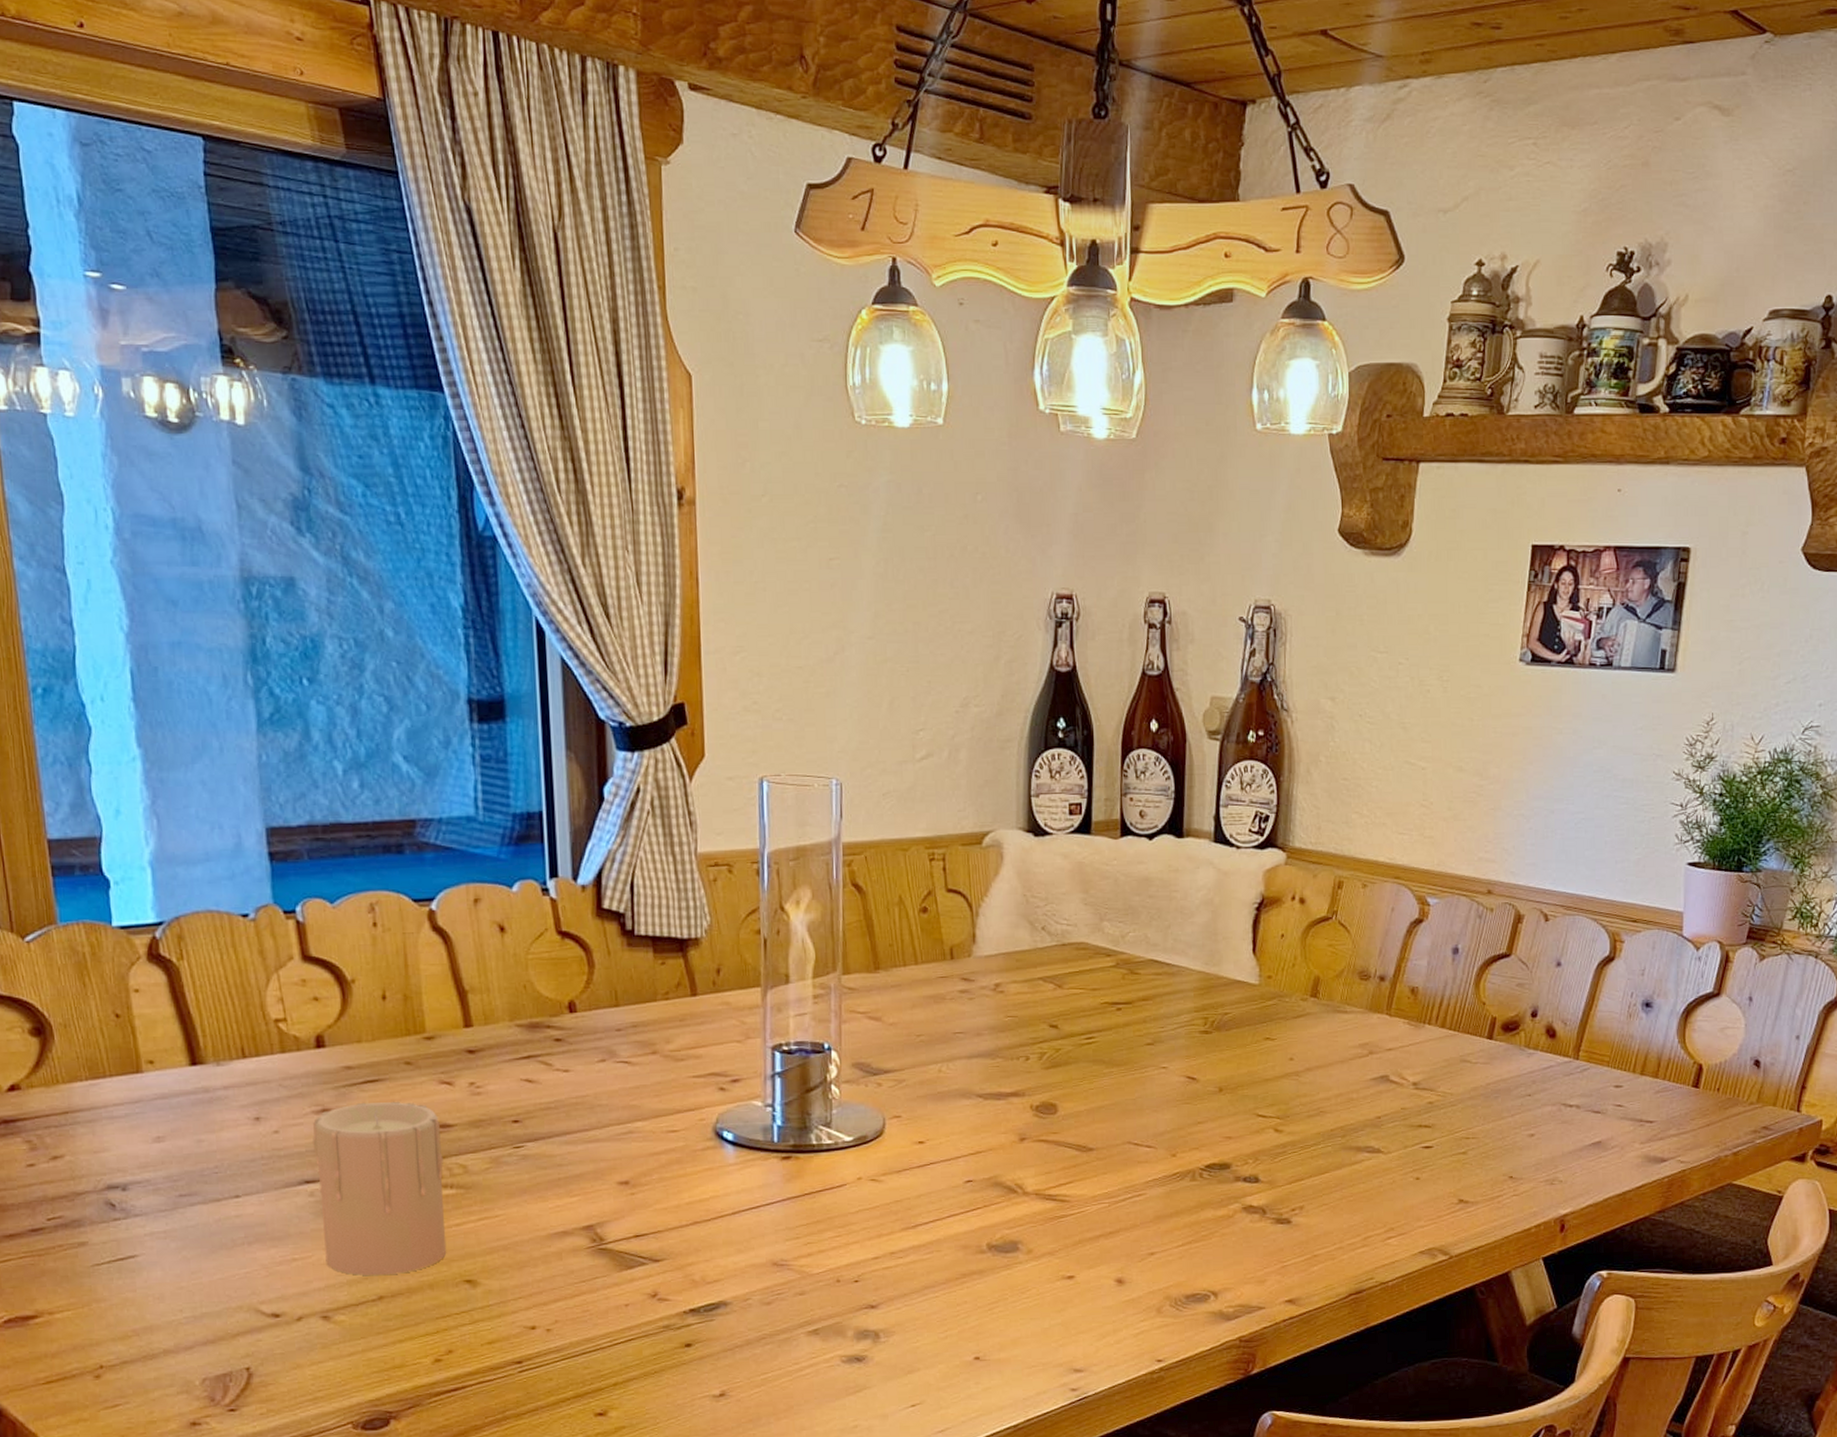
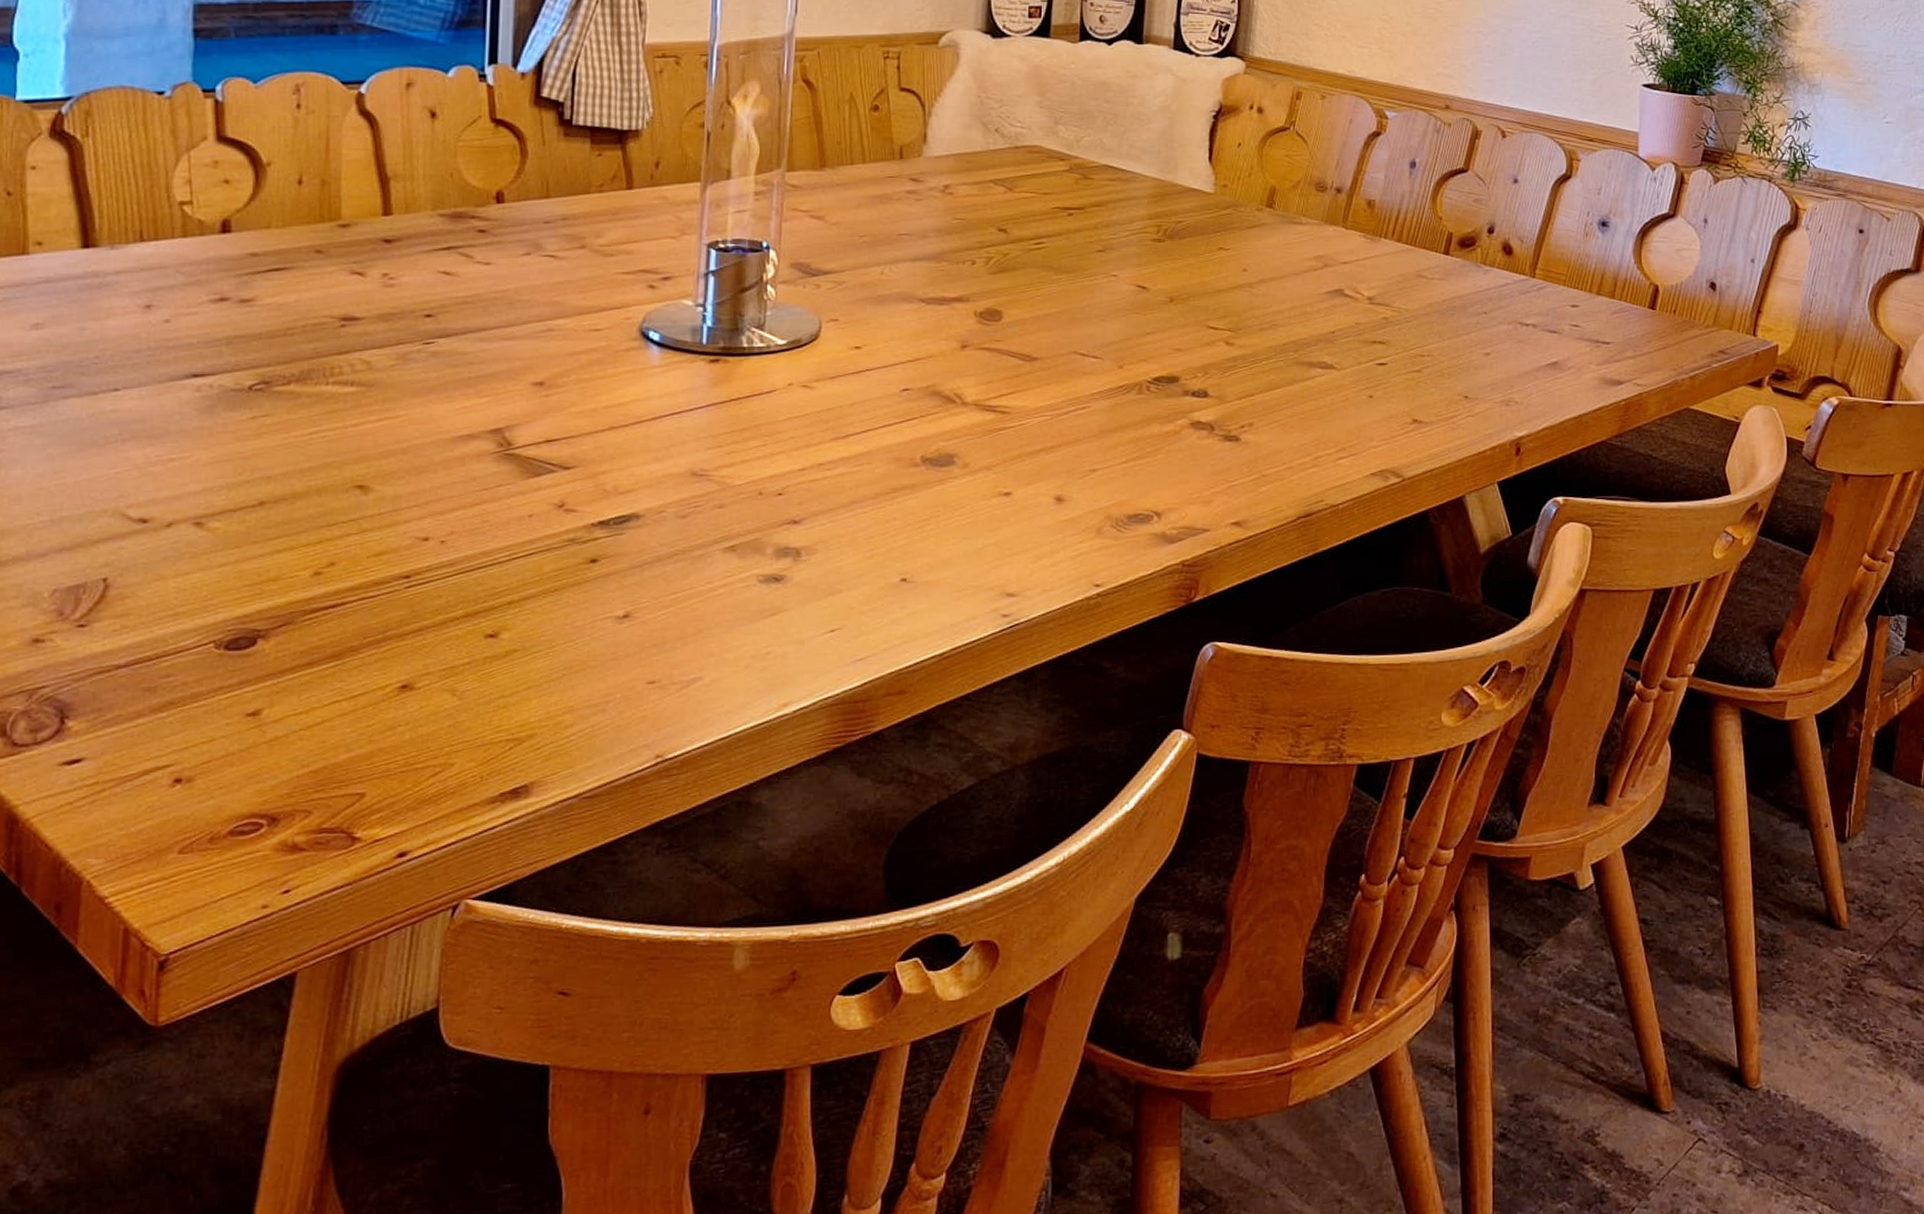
candle: present [313,1101,447,1276] -> none [206,291,346,479]

